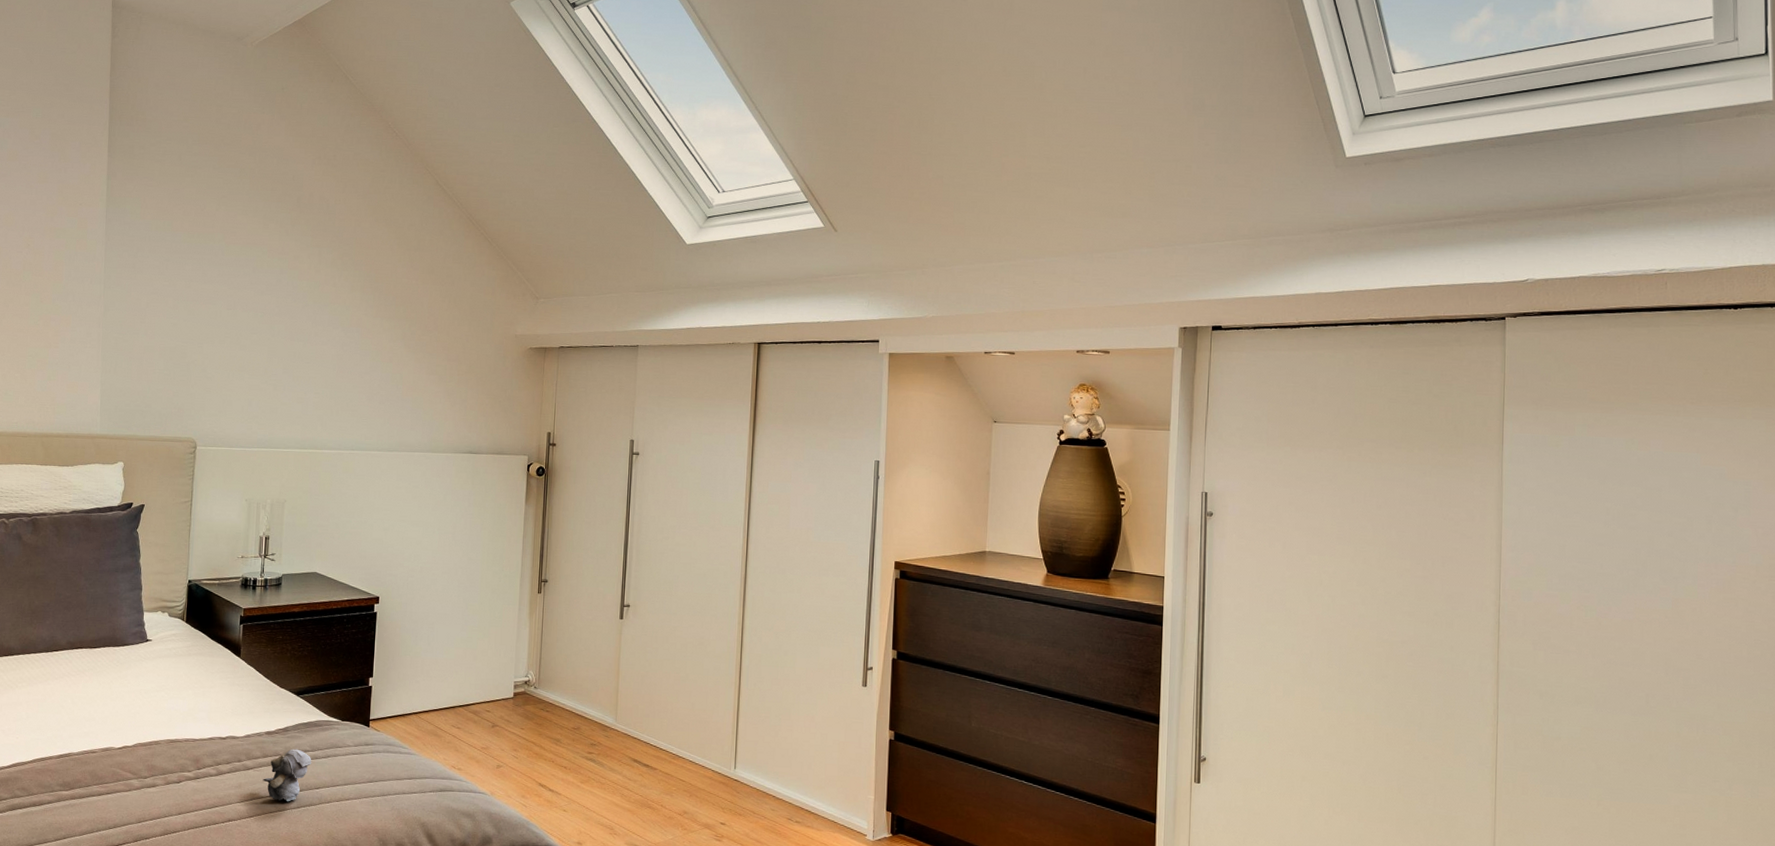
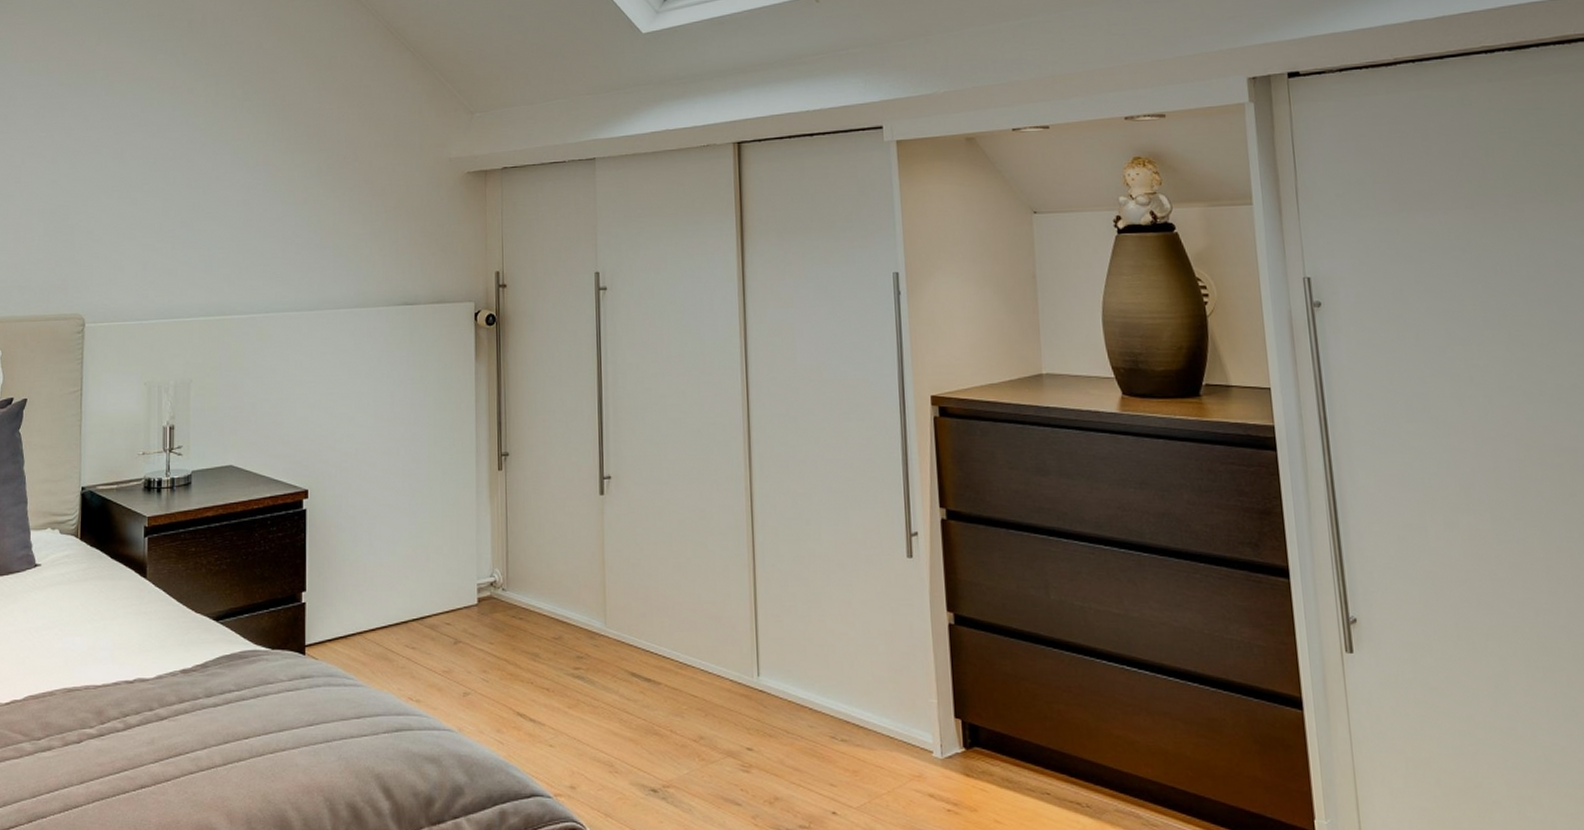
teddy bear: present [262,749,312,802] -> none [179,689,238,758]

